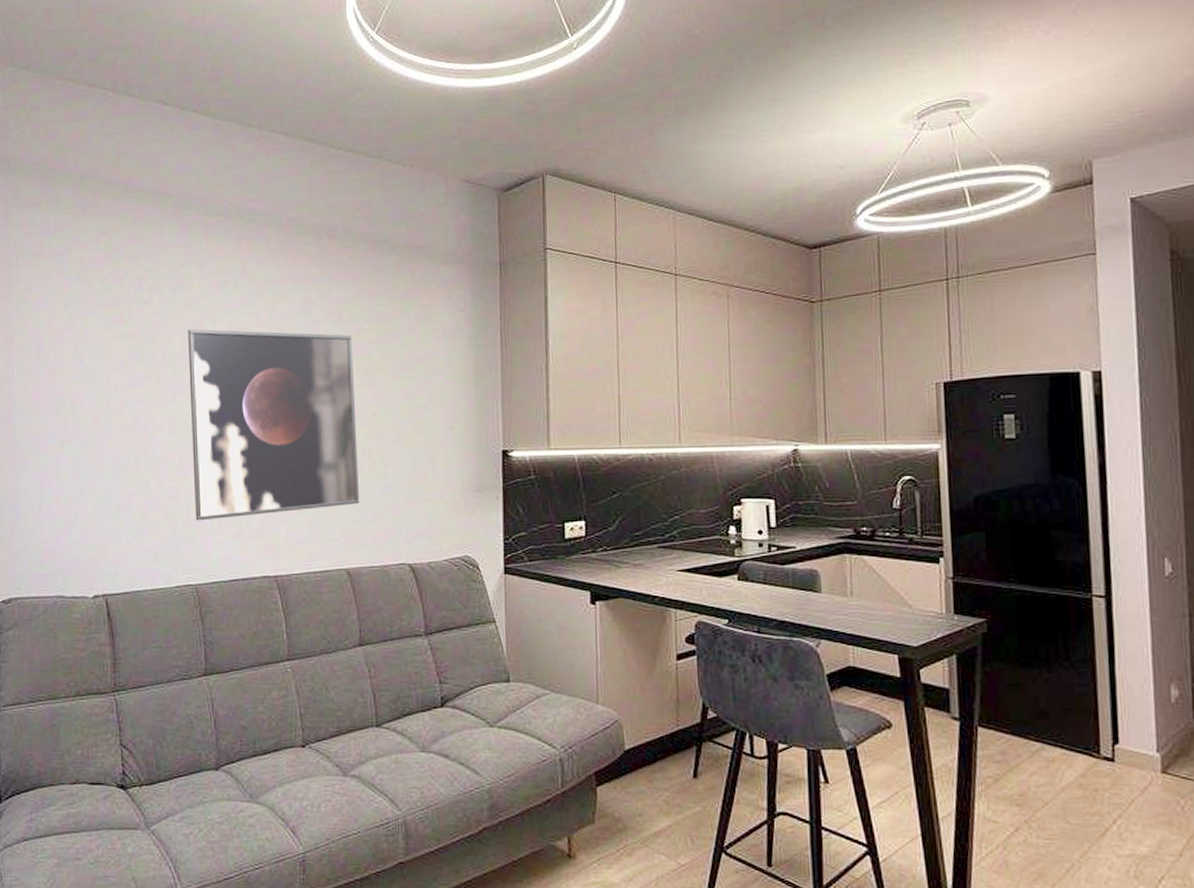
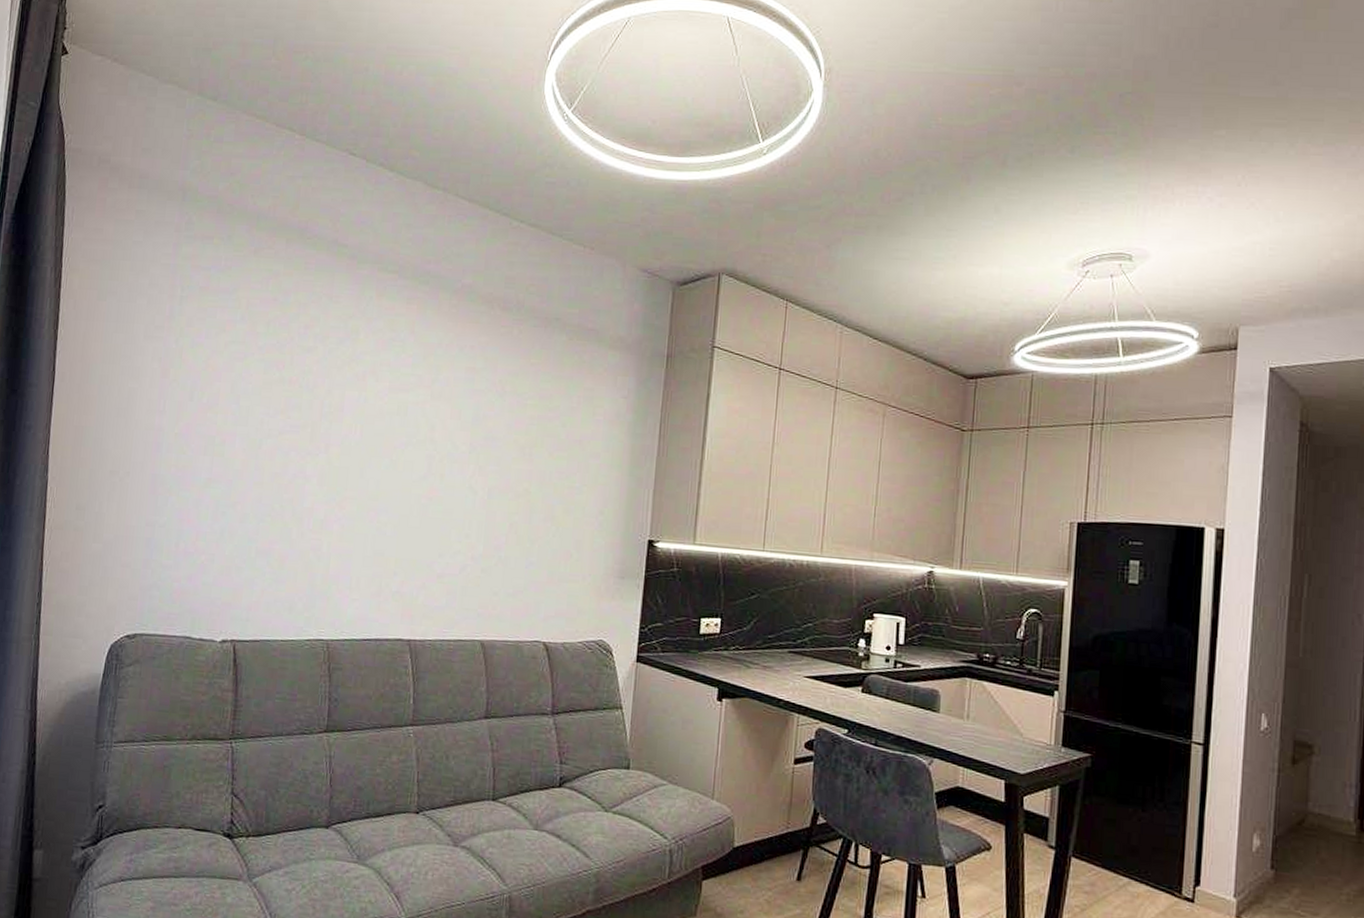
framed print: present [188,329,359,521] -> none [335,383,513,578]

